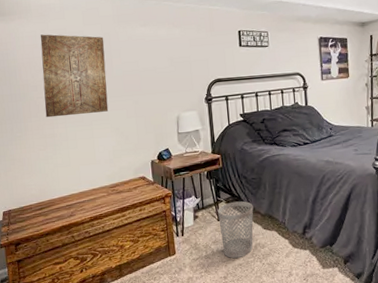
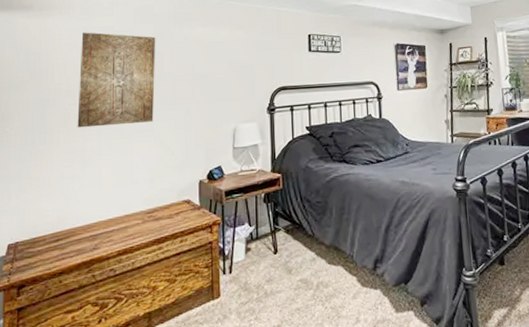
wastebasket: present [218,201,254,259] -> none [275,229,317,302]

